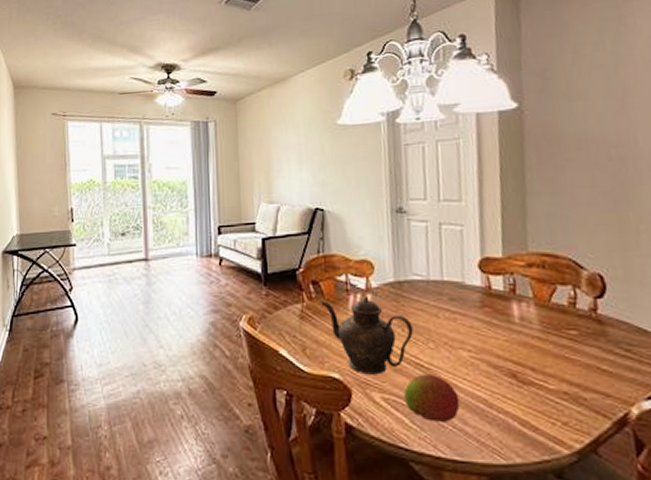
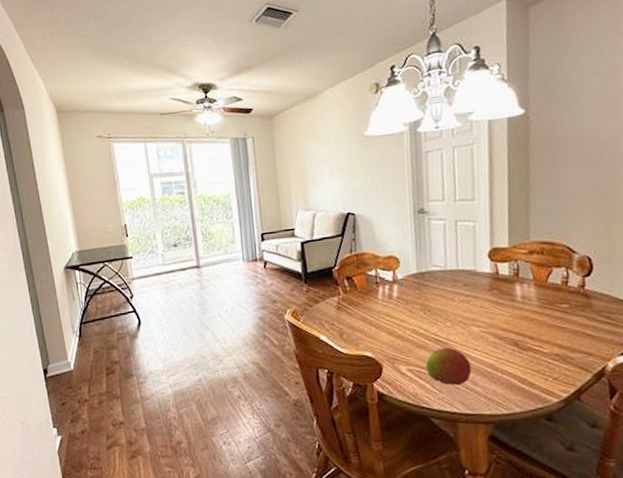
teapot: present [319,297,413,375] -> none [353,287,433,352]

